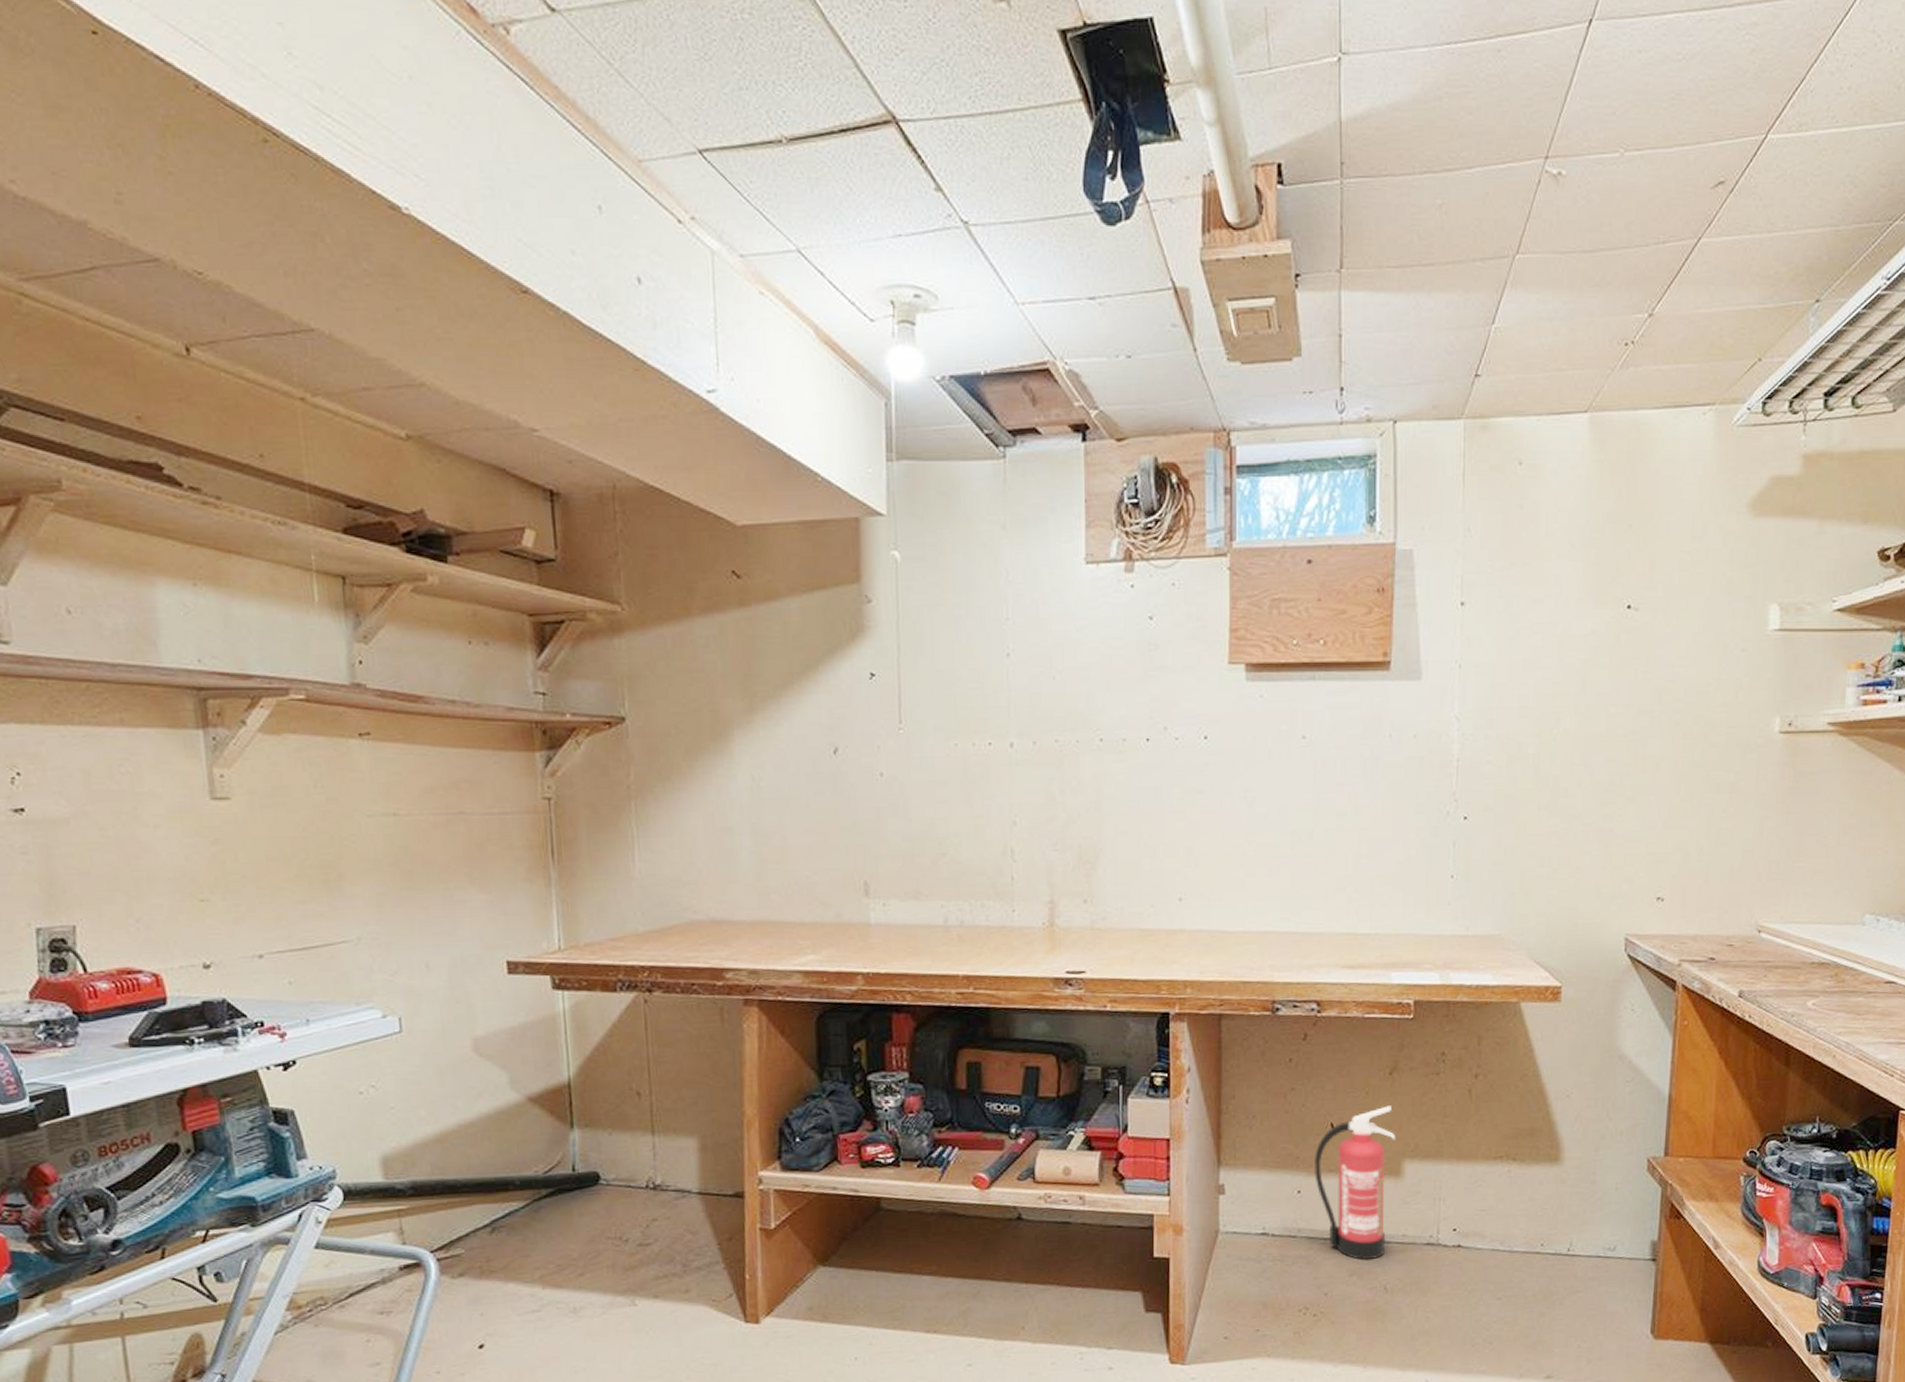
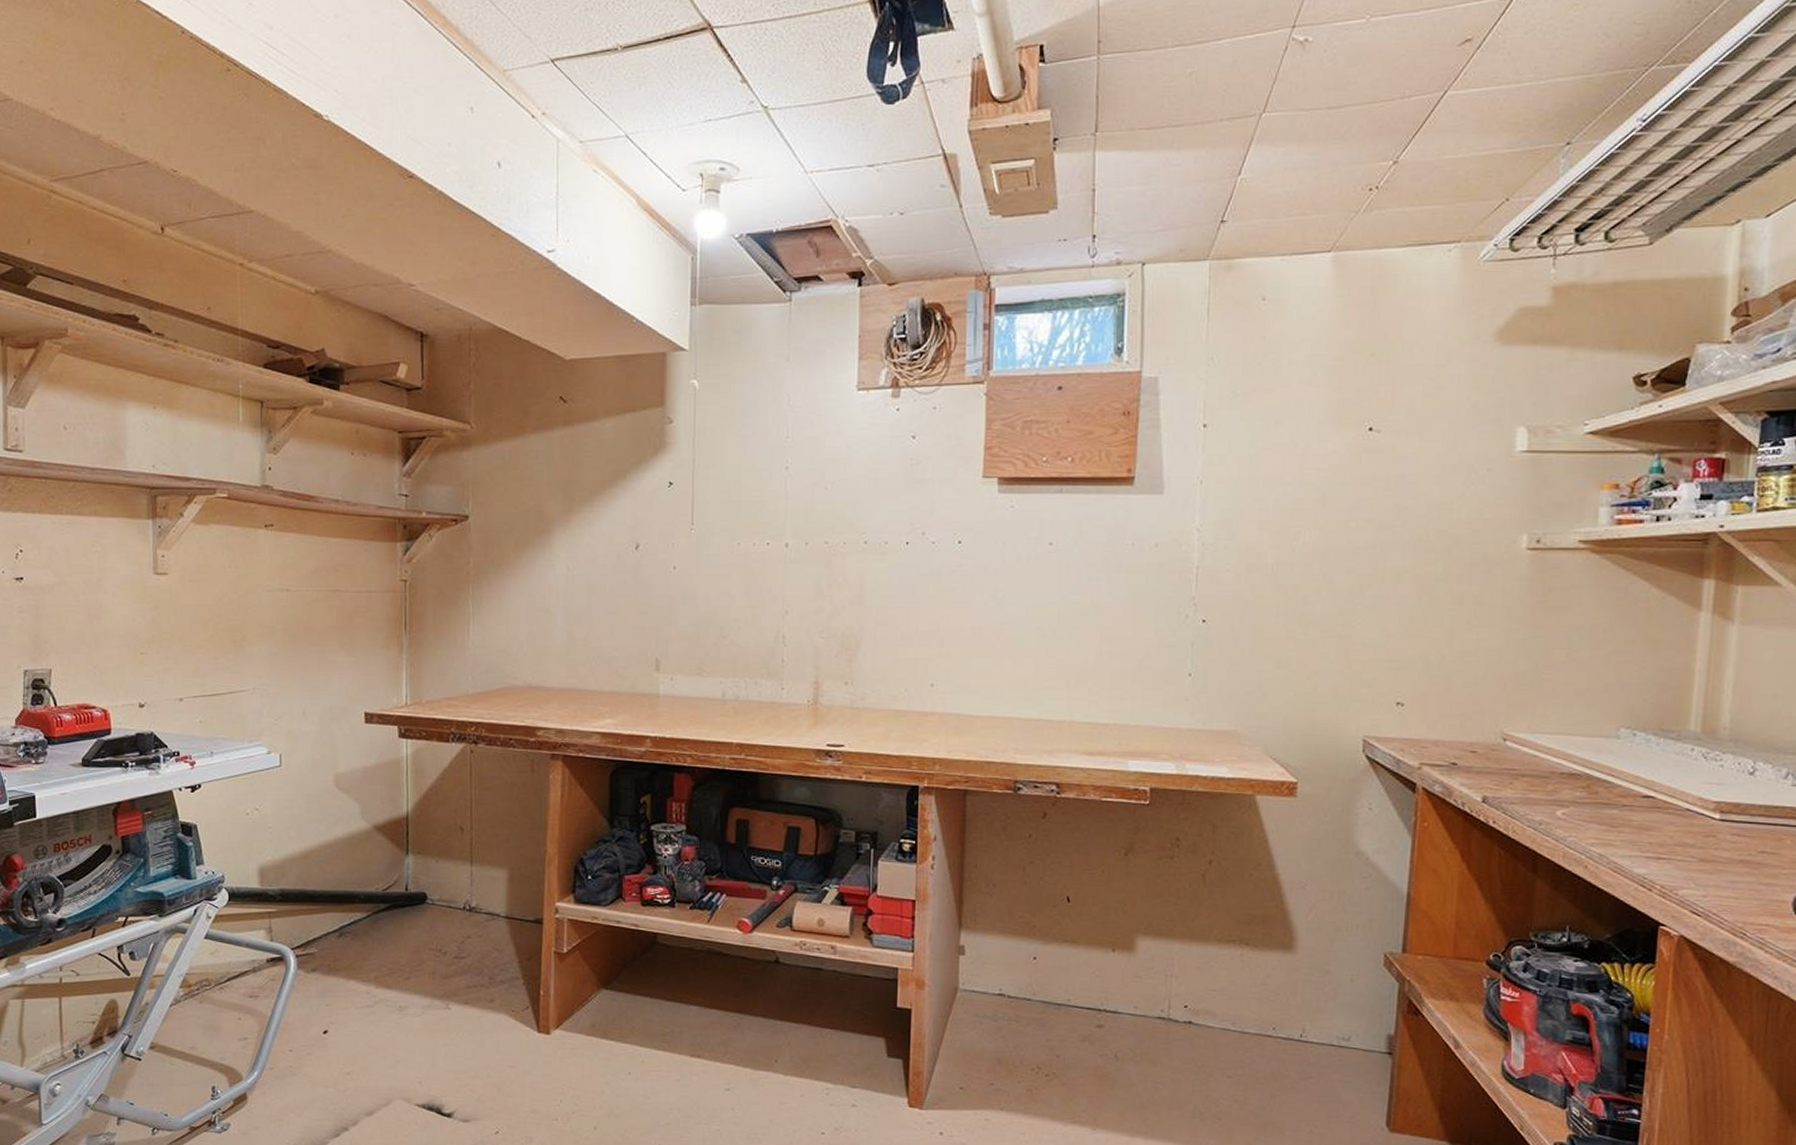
fire extinguisher: present [1313,1105,1395,1260] -> none [1049,884,1129,1027]

